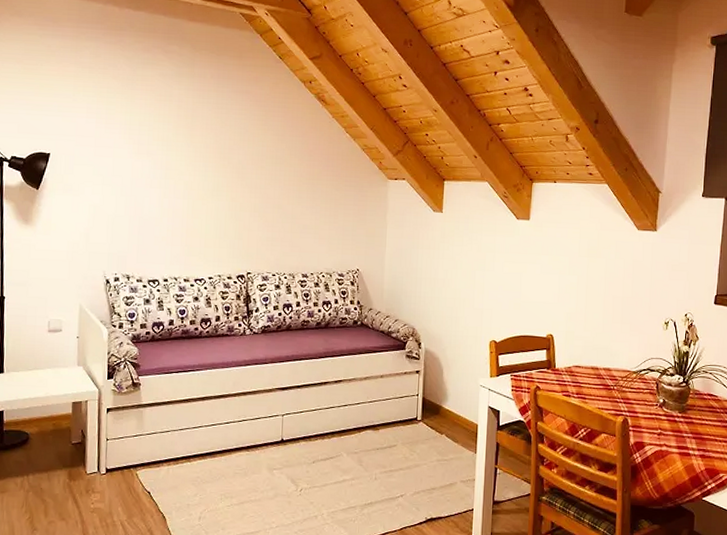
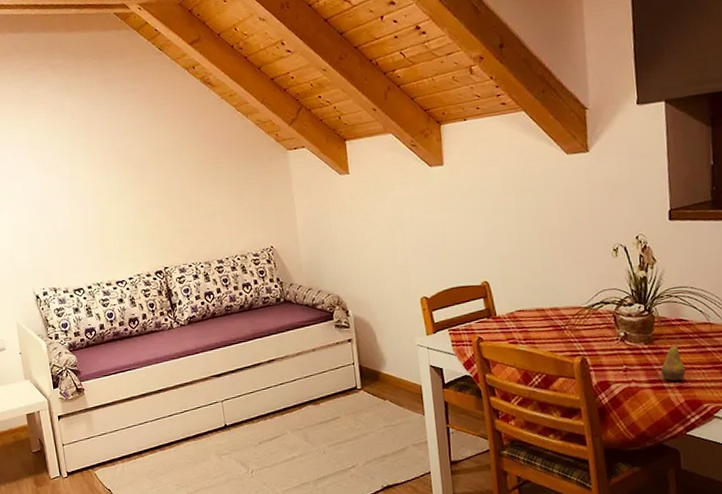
fruit: none [689,410,710,449] -> present [661,337,686,381]

